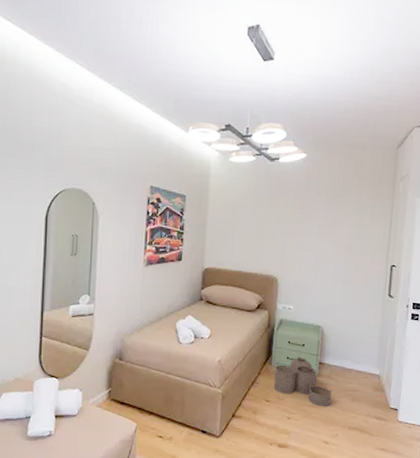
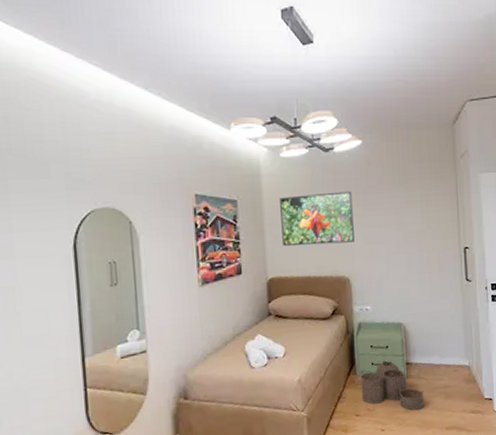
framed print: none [221,198,291,246] -> present [280,191,354,246]

